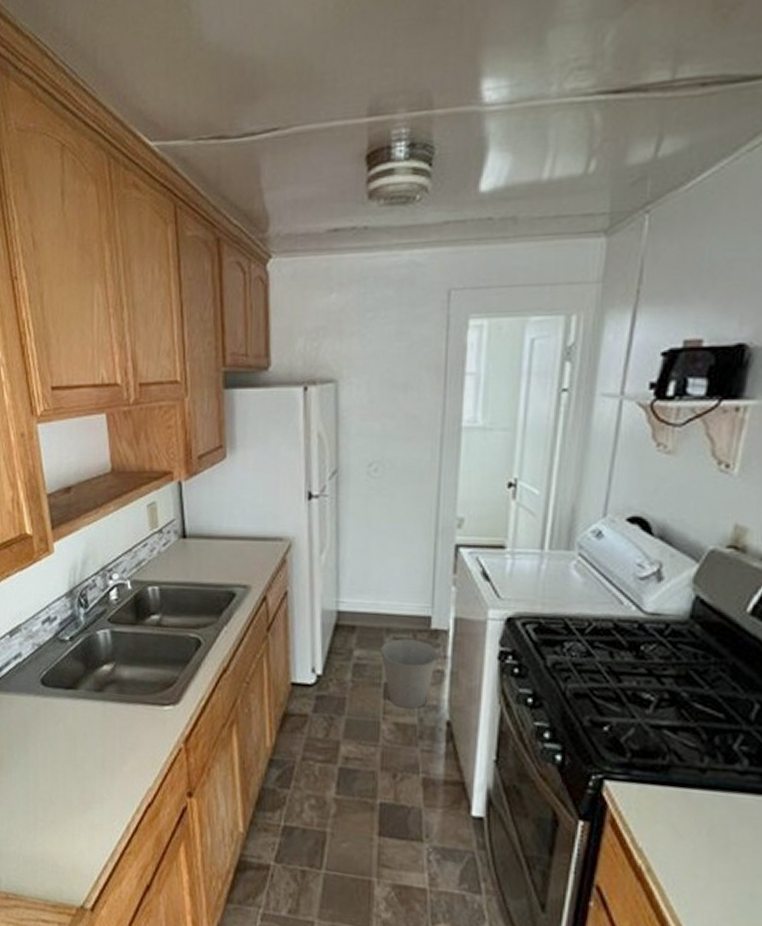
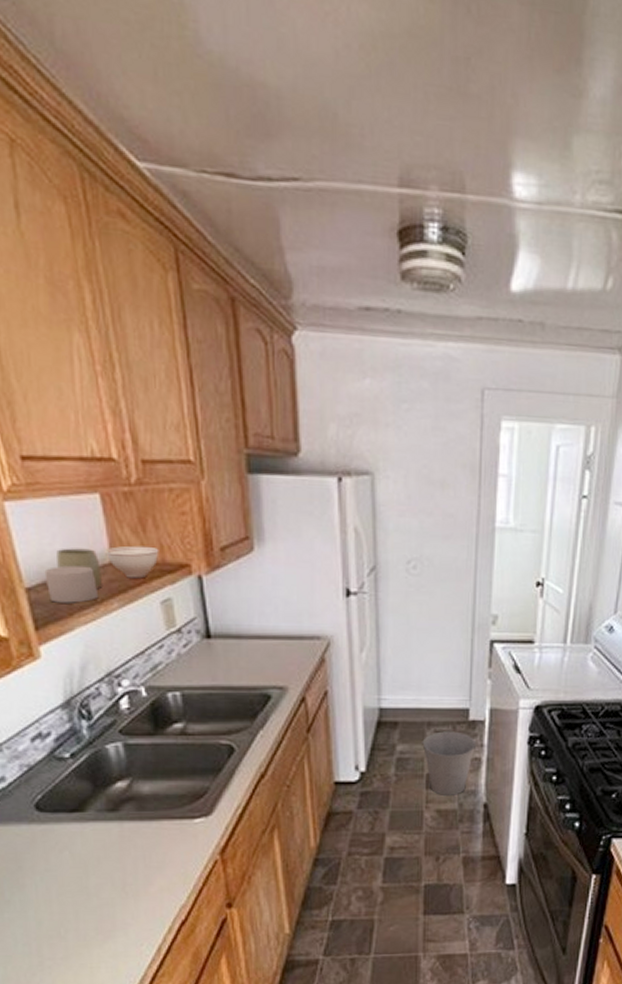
jar: none [61,475,100,507] -> present [44,565,99,603]
mug: none [70,460,103,494] -> present [55,548,102,588]
bowl: none [107,456,149,485] -> present [105,545,160,579]

